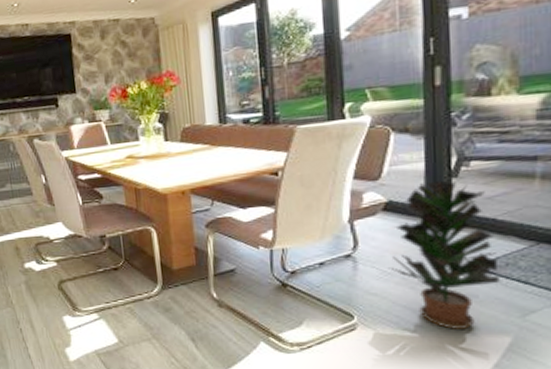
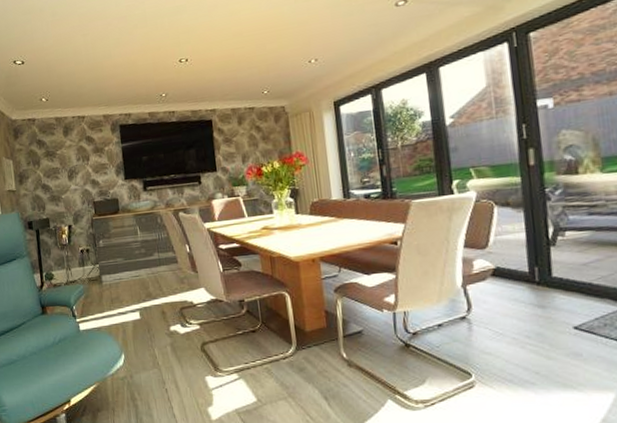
potted plant: present [388,180,500,329] -> none [500,248,600,386]

